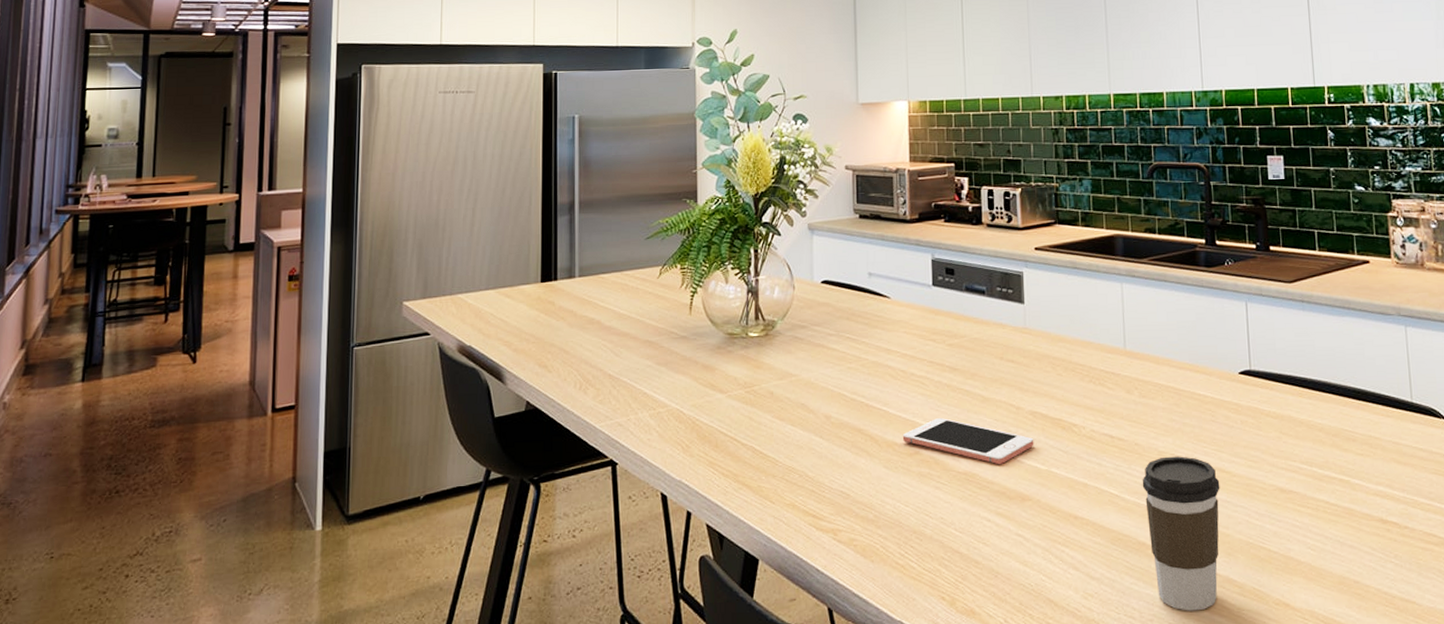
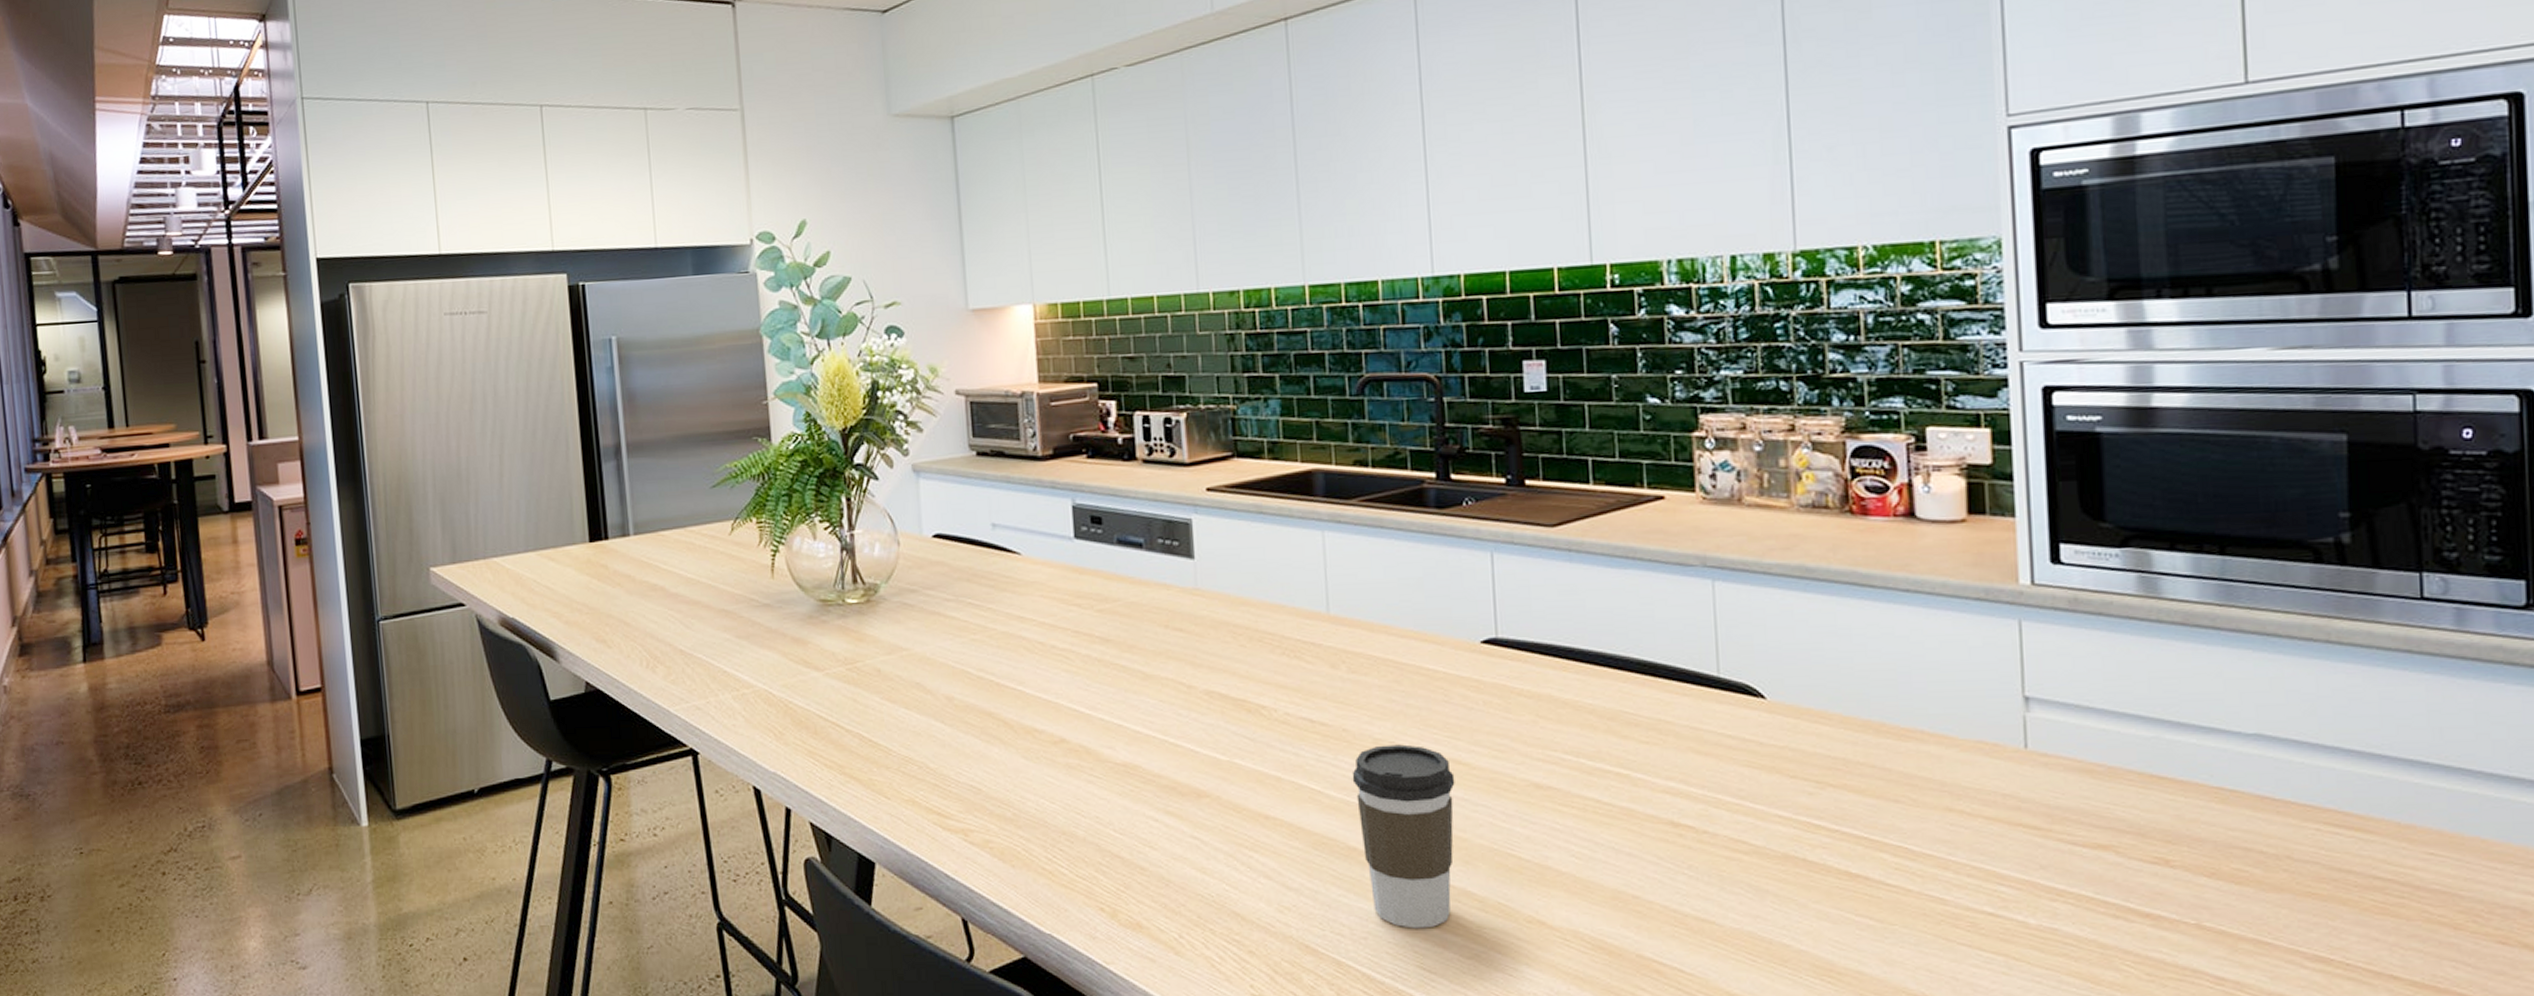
cell phone: present [902,418,1034,465] -> none [1043,699,1212,755]

